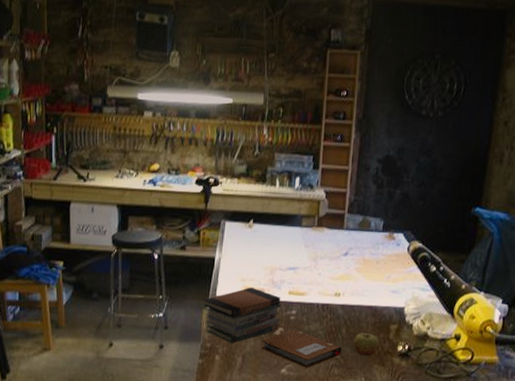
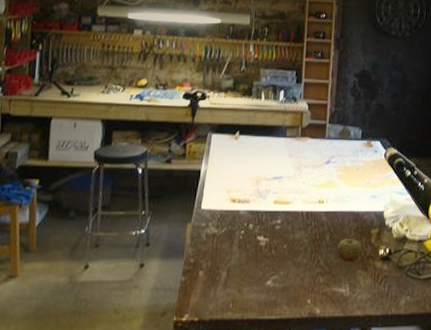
book stack: present [203,287,282,343] -> none [188,199,267,257]
notebook: present [261,329,342,368] -> none [246,239,327,278]

